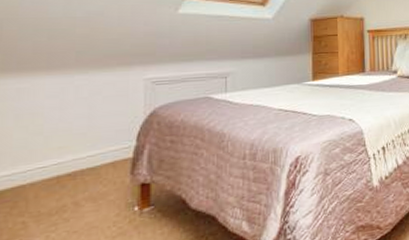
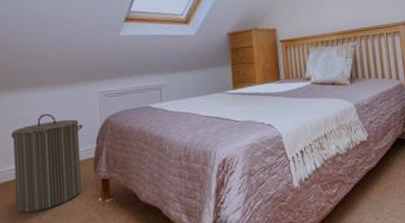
laundry hamper: none [11,104,119,231] -> present [11,114,82,213]

